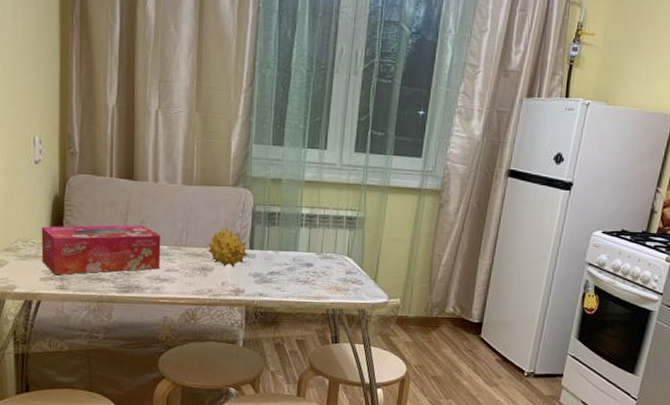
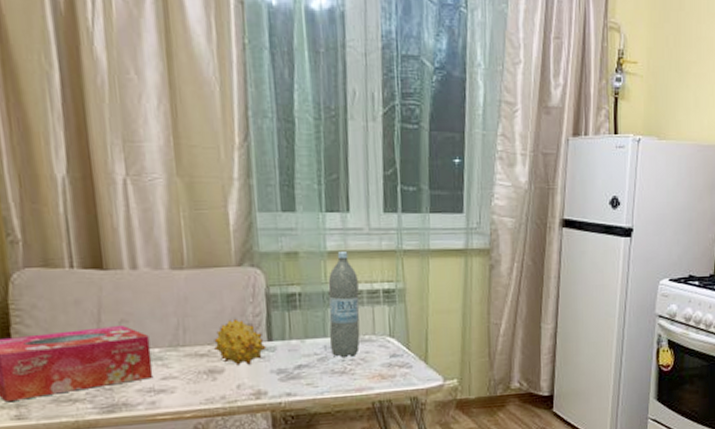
water bottle: none [299,182,327,271] -> present [328,252,360,358]

